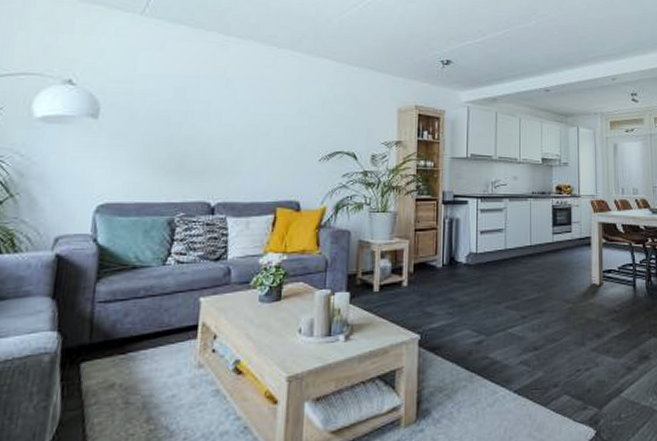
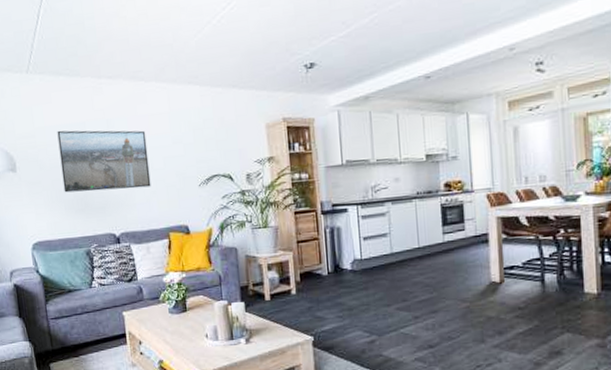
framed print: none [156,80,269,155] -> present [57,130,151,193]

